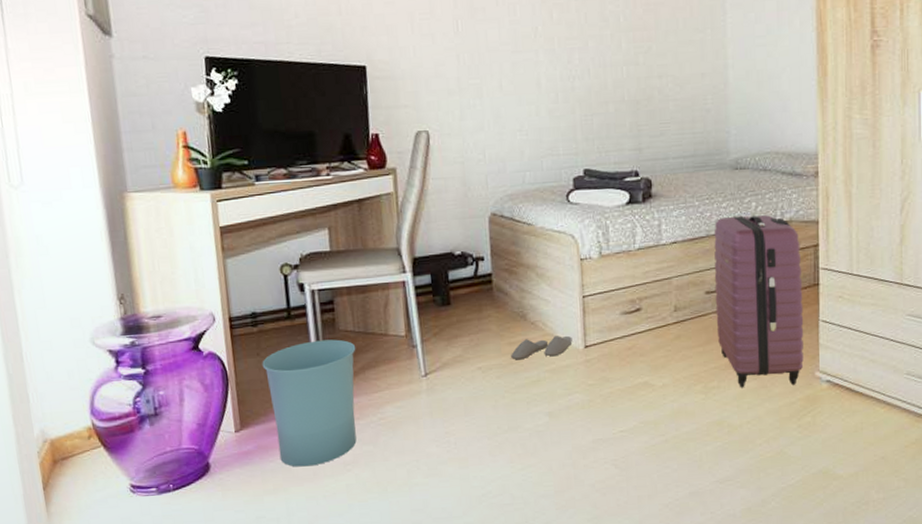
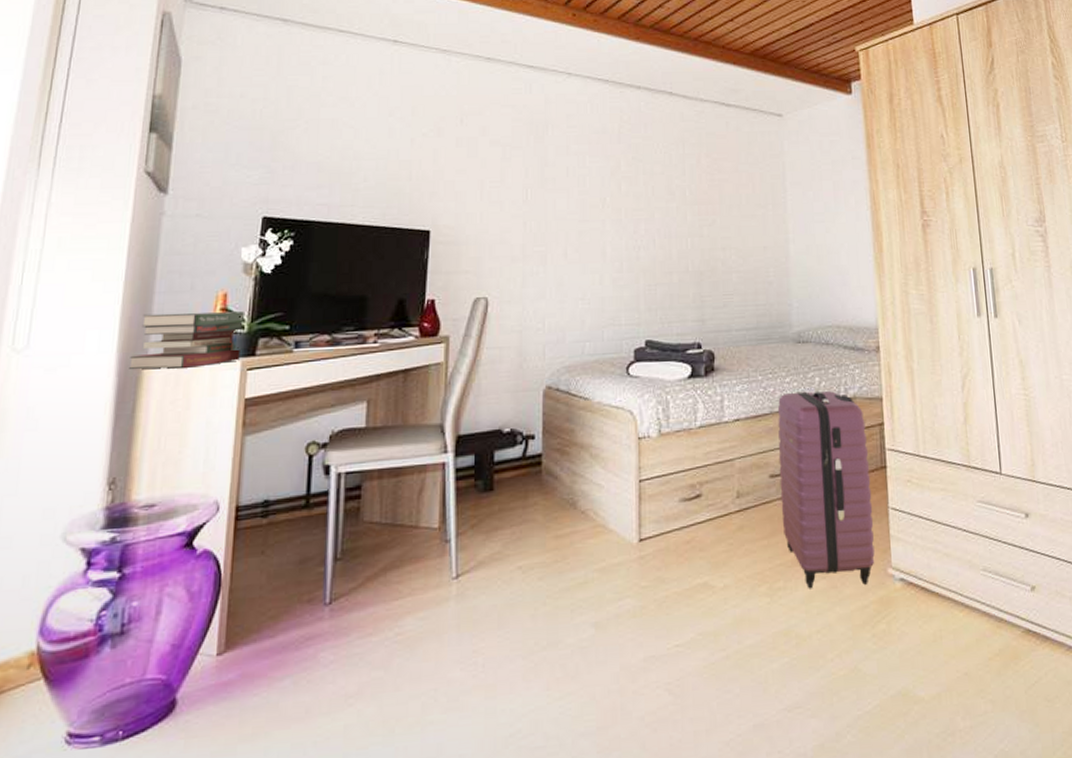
books: none [112,148,209,203] -> present [129,311,244,370]
waste bin: present [262,339,357,467] -> none [265,533,380,702]
slippers: present [511,335,573,360] -> none [556,527,626,557]

